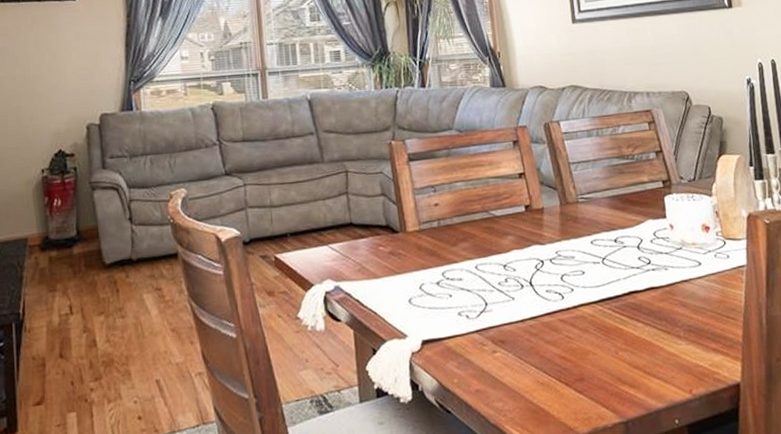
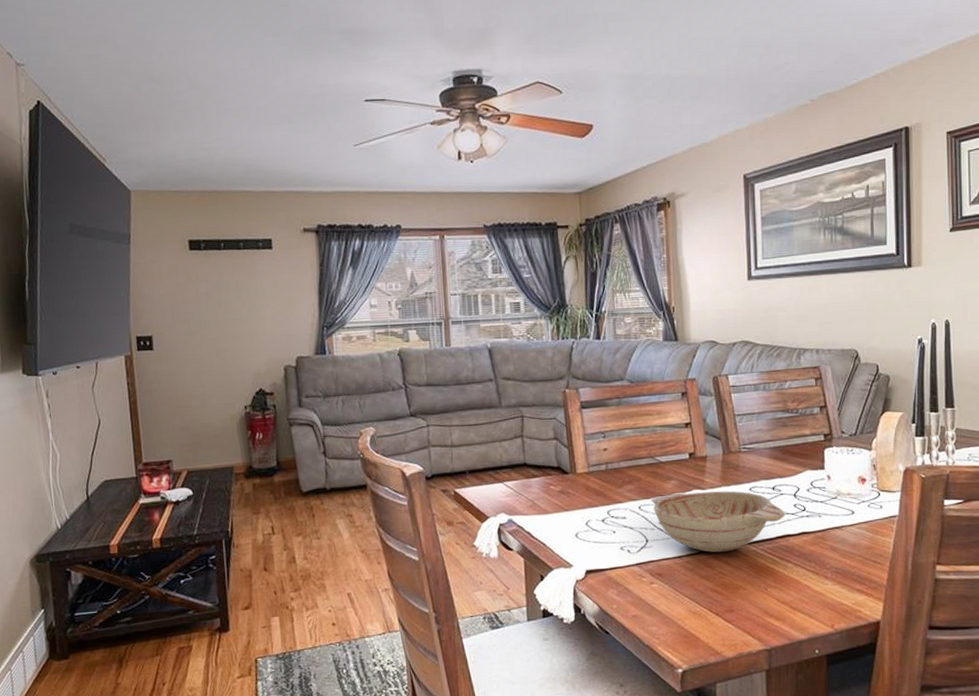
decorative bowl: none [488,245,631,315] -> present [651,491,786,553]

